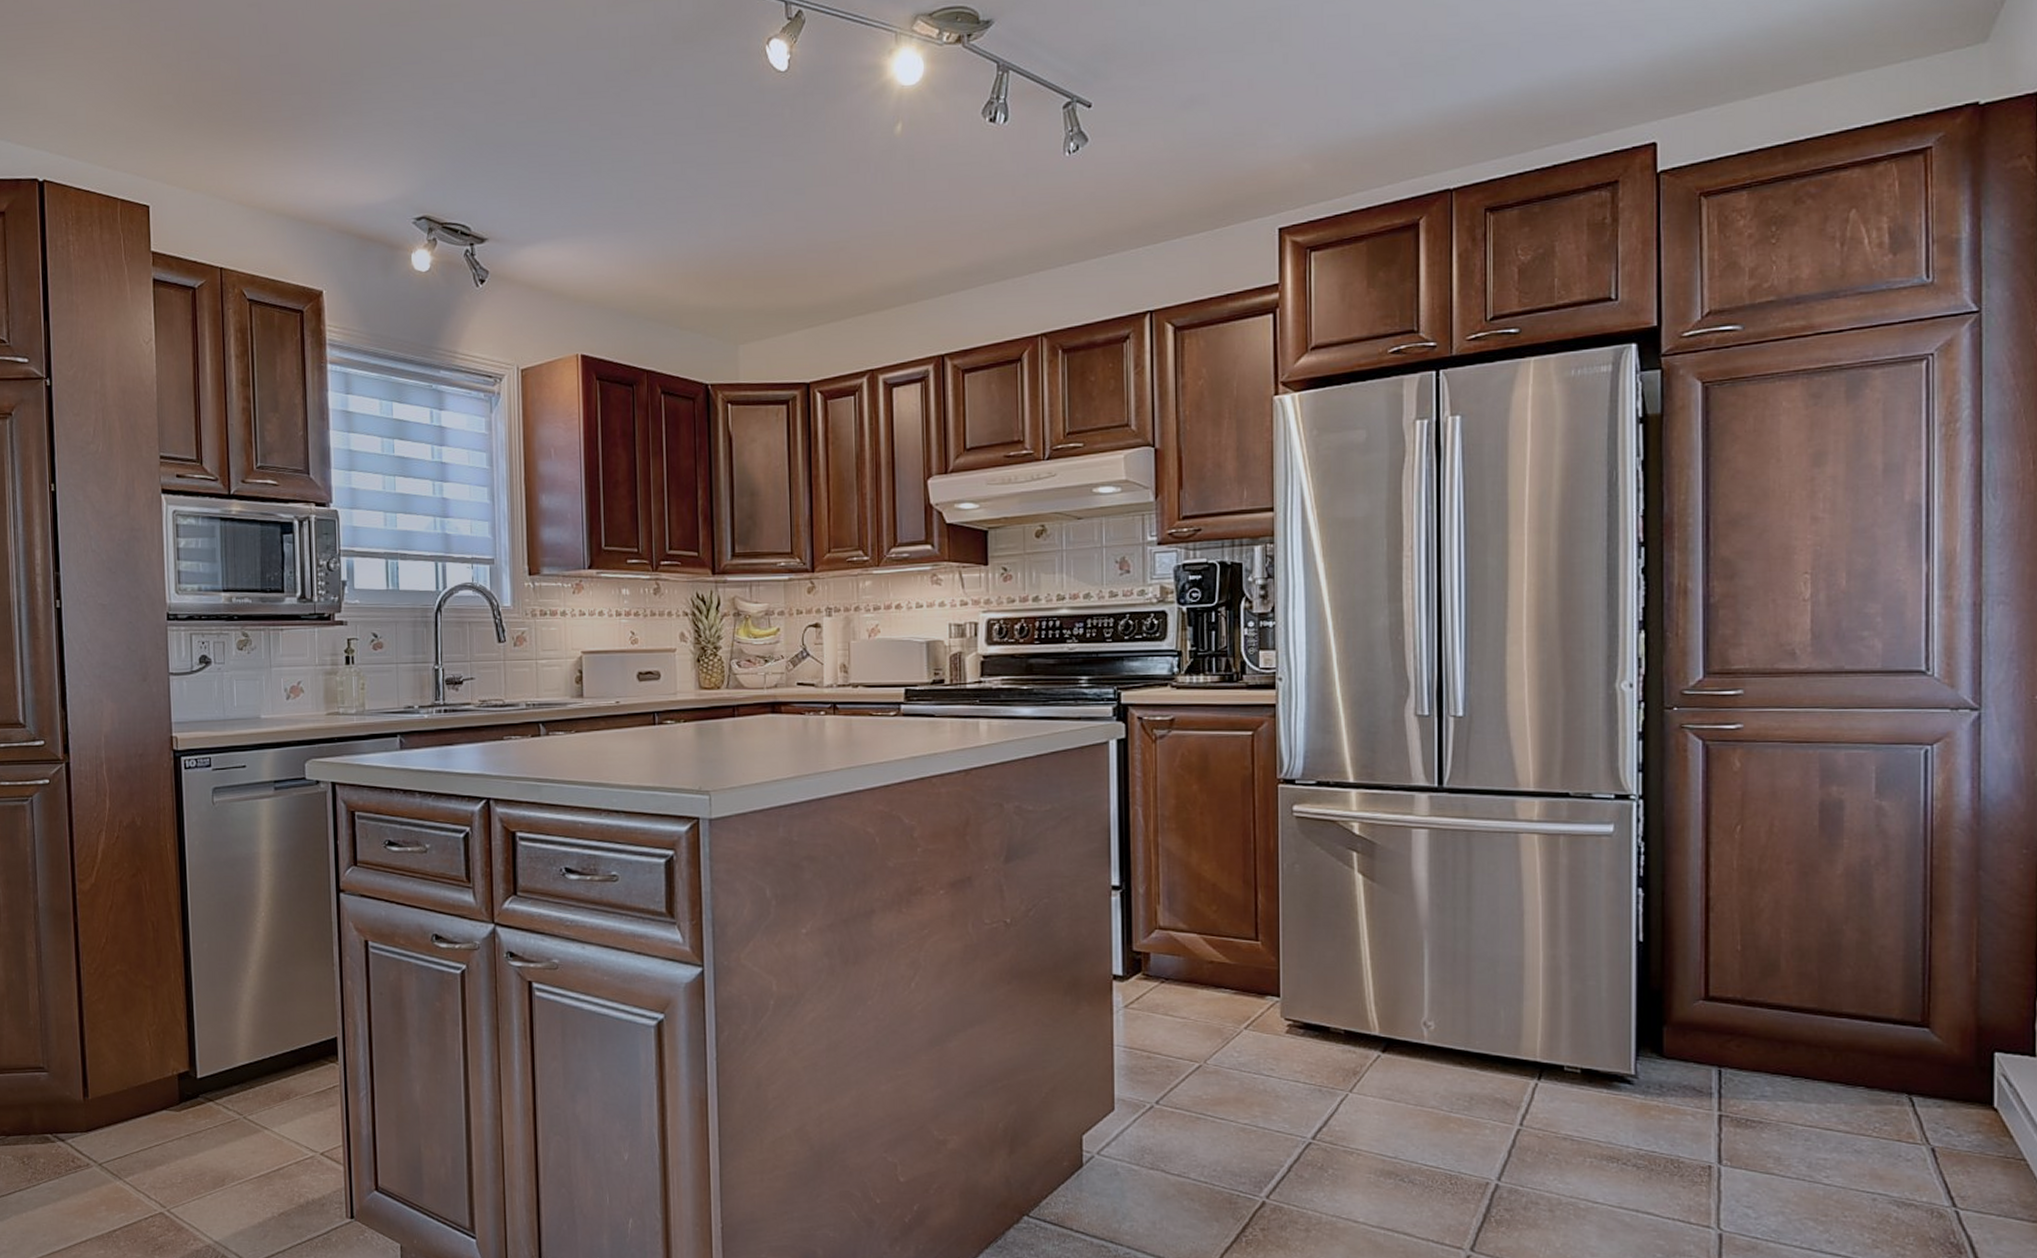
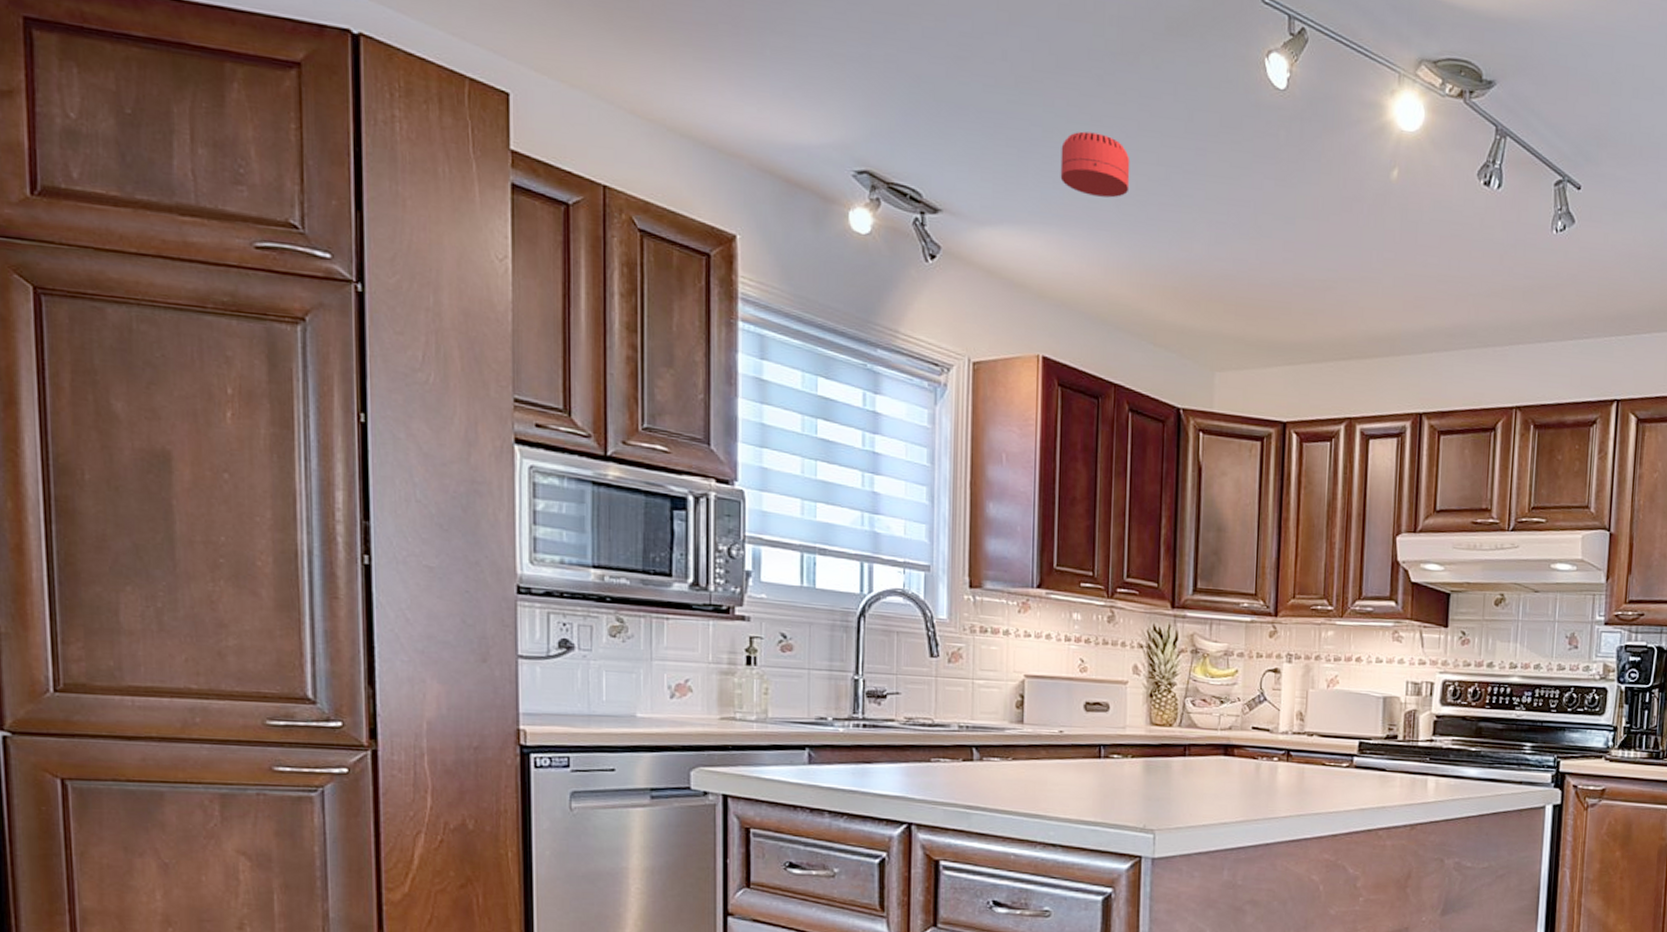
smoke detector: none [587,145,649,202] -> present [1060,131,1130,198]

